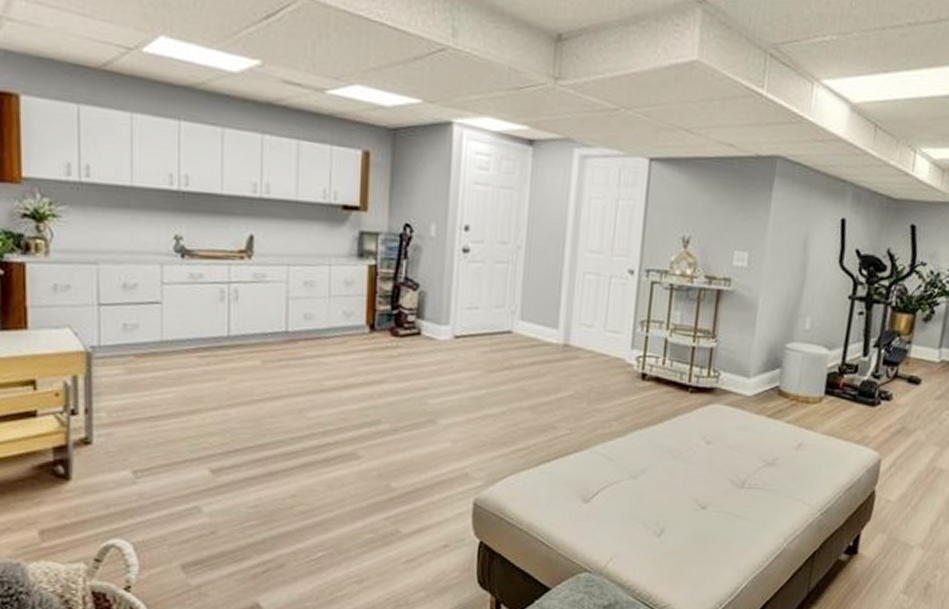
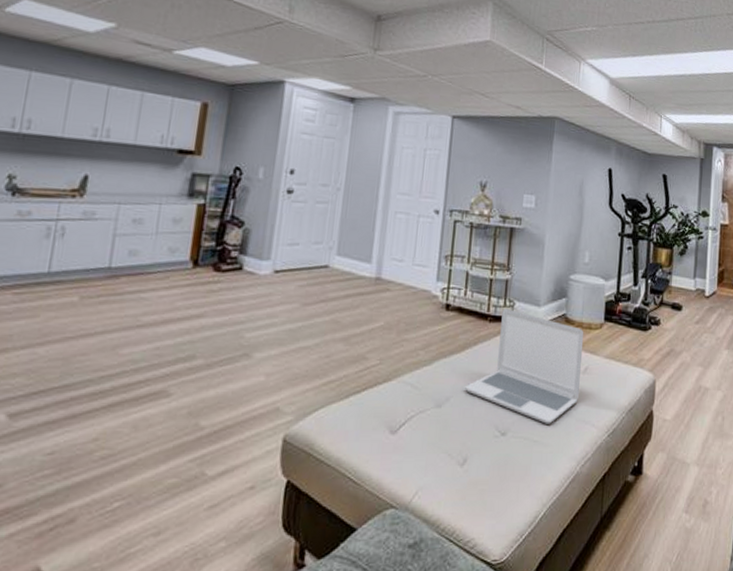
laptop: none [662,378,800,500] -> present [465,308,584,424]

